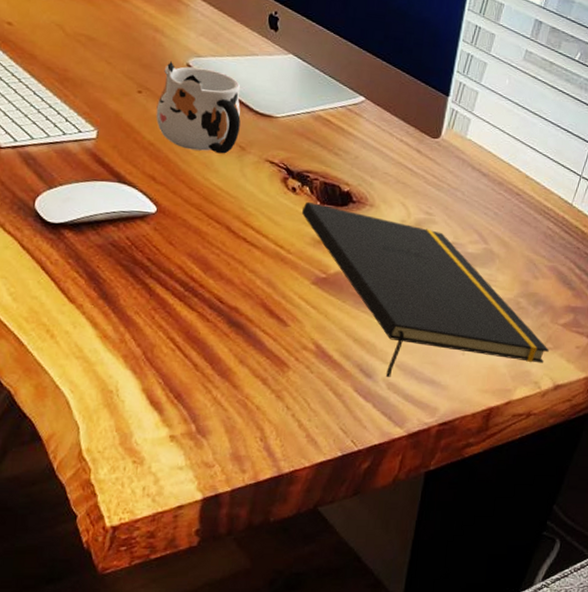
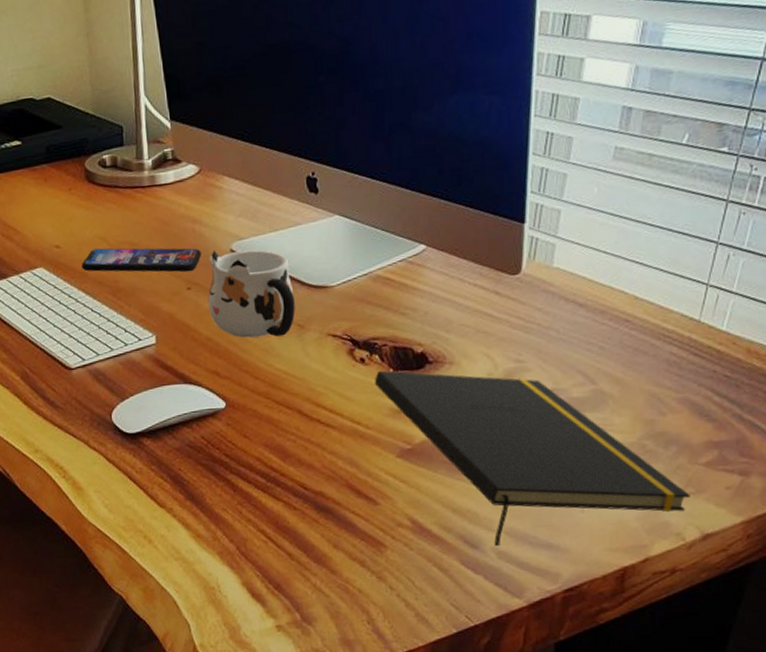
smartphone: none [32,34,158,77] -> present [81,247,202,272]

